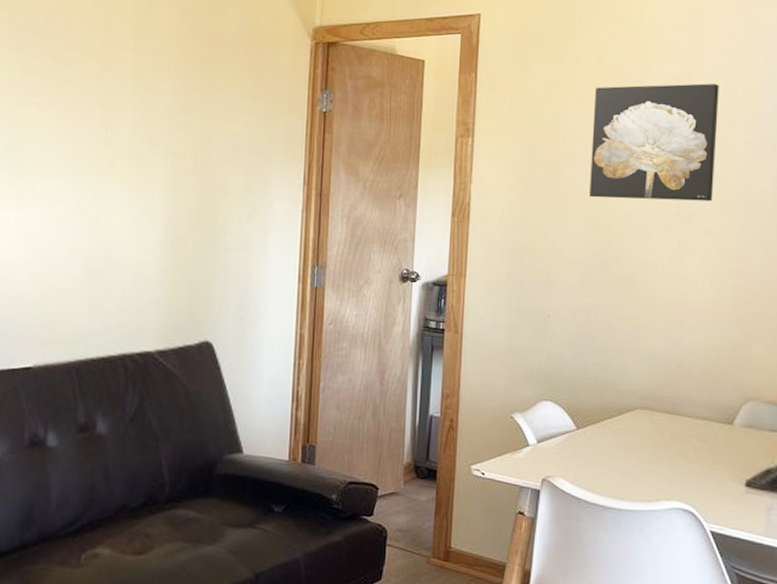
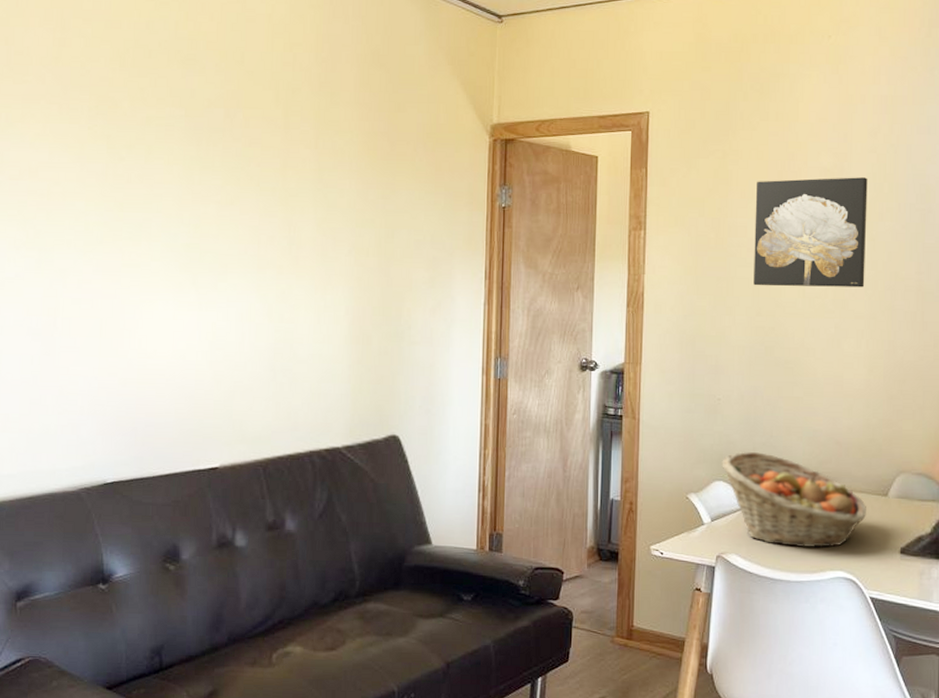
fruit basket: none [550,371,709,476] -> present [722,451,866,548]

